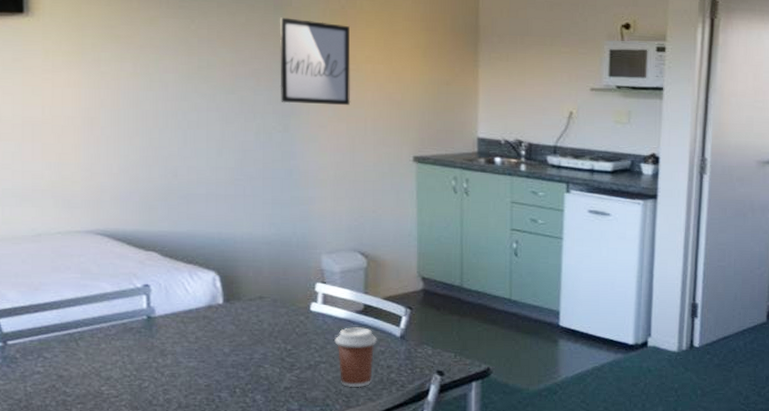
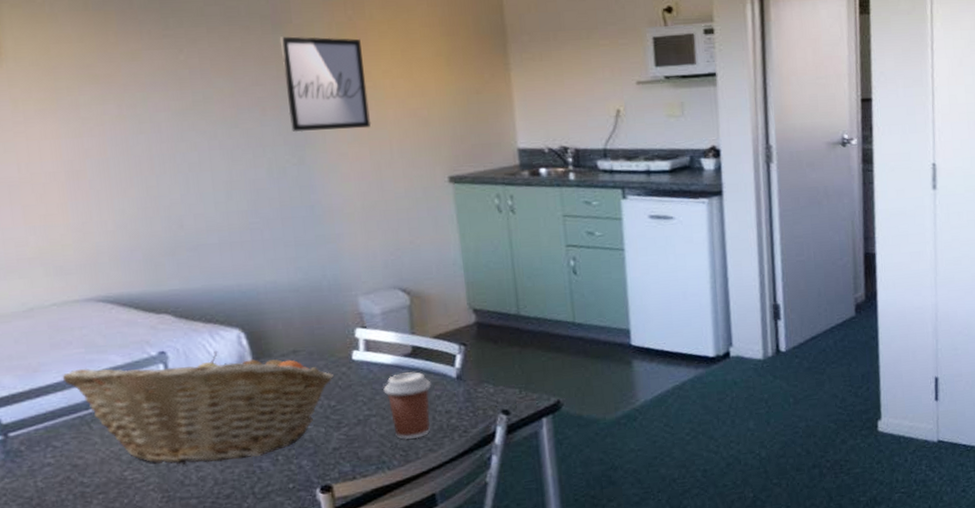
fruit basket: none [58,288,292,388] -> present [62,350,334,465]

